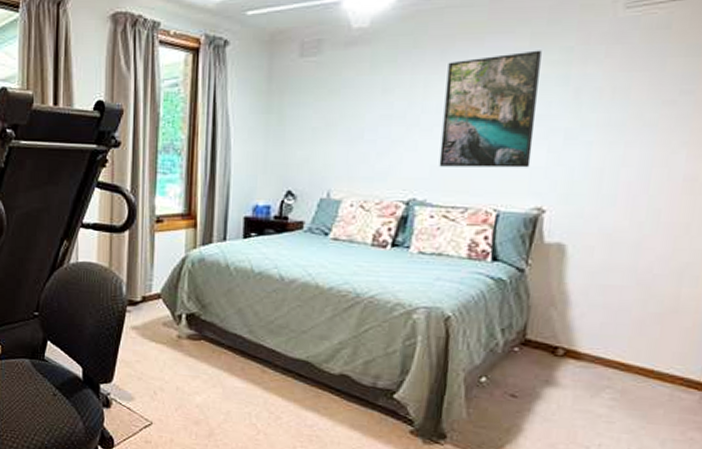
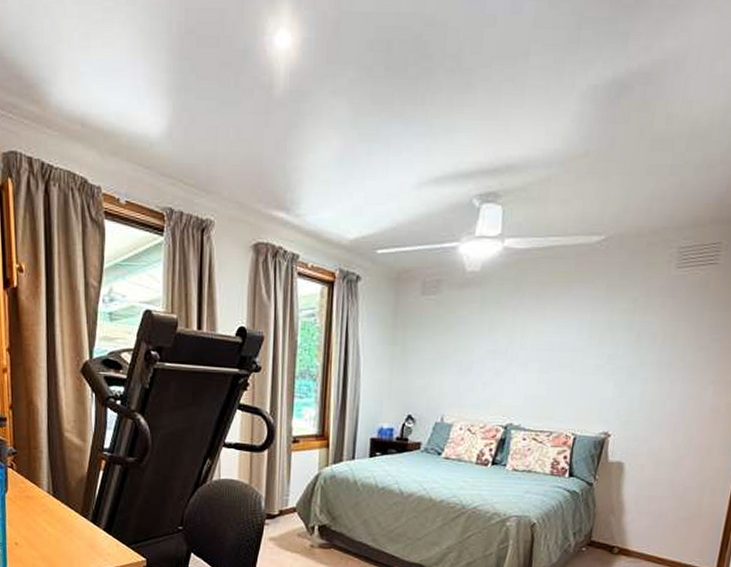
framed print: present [439,50,542,168] -> none [531,299,614,399]

